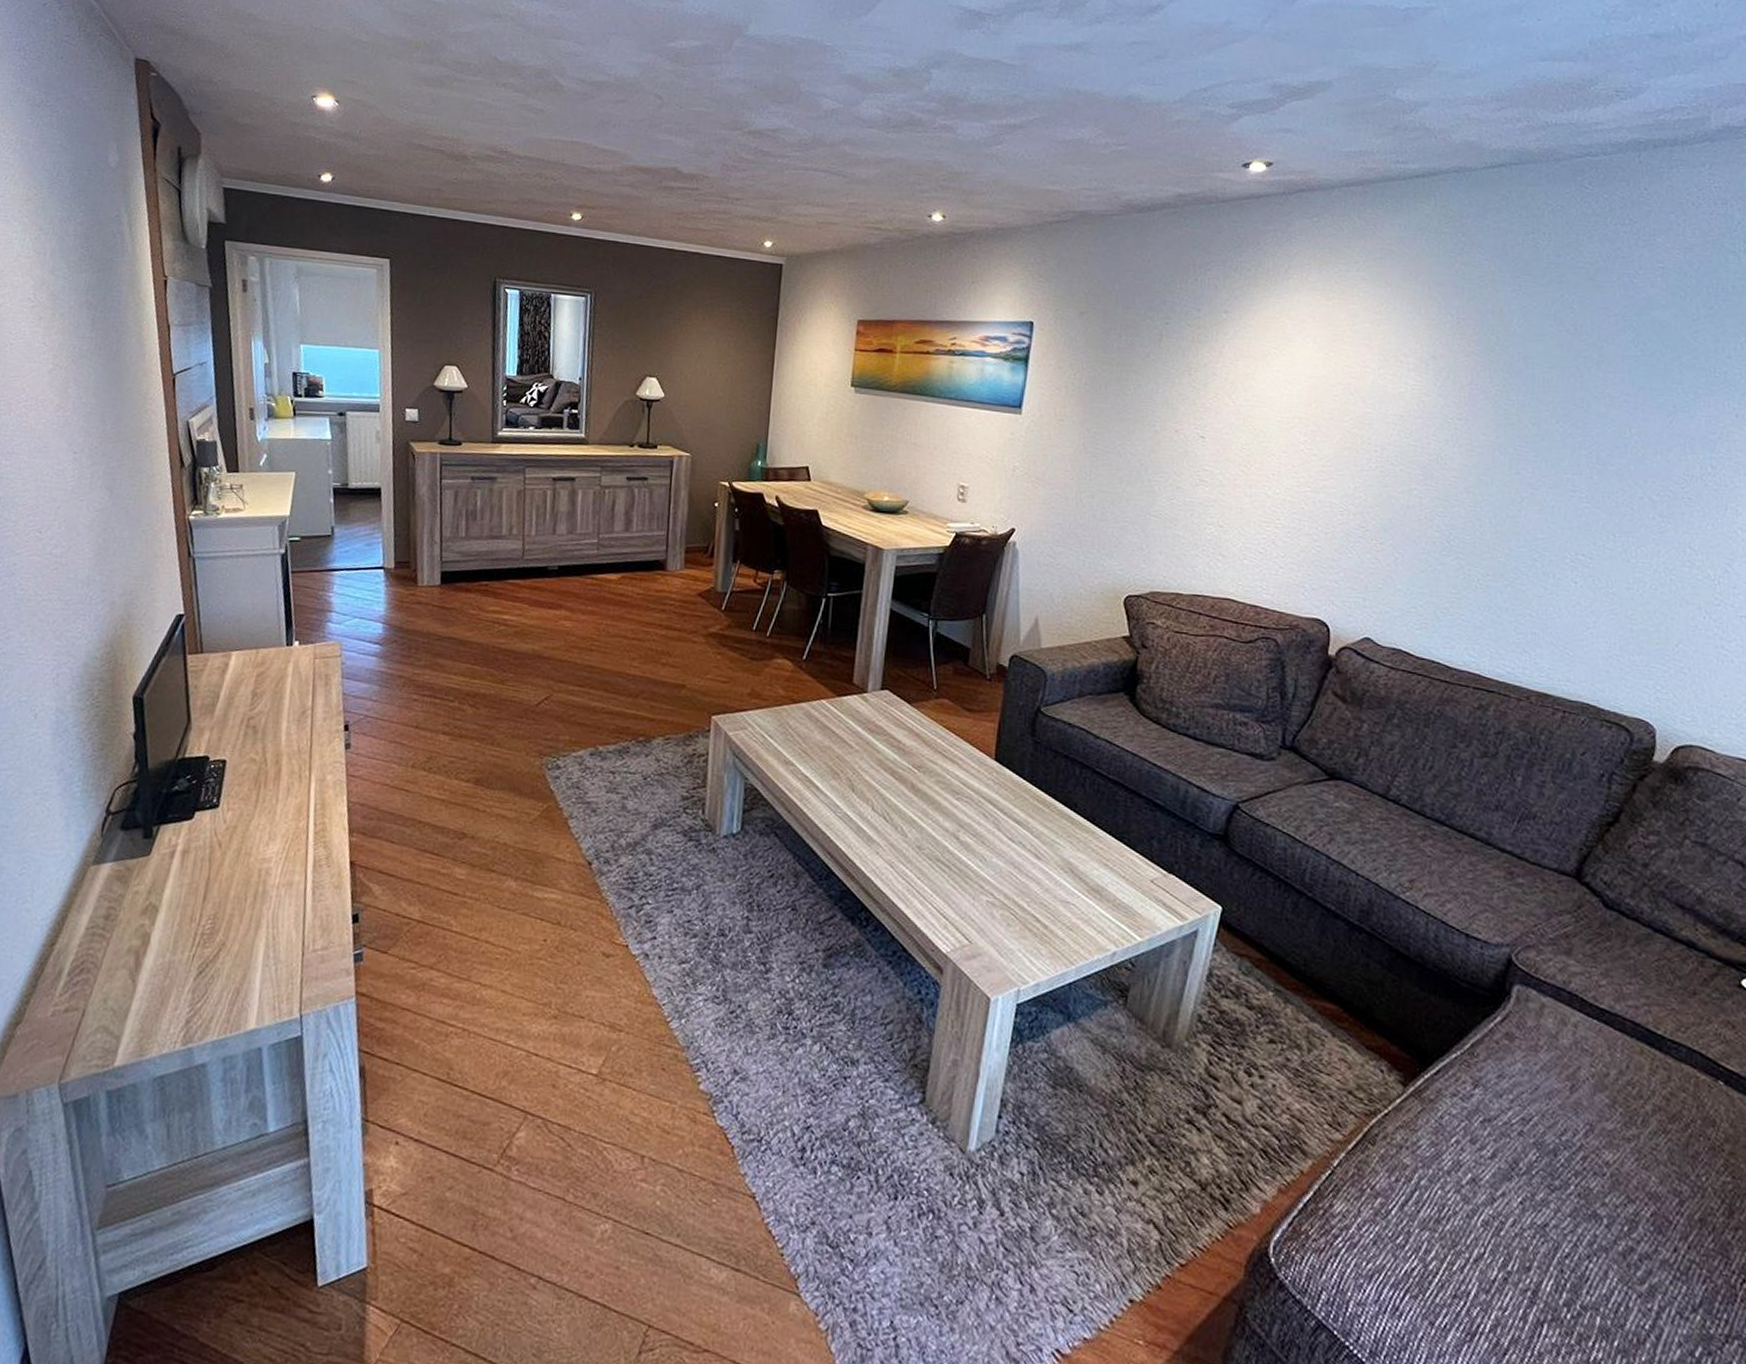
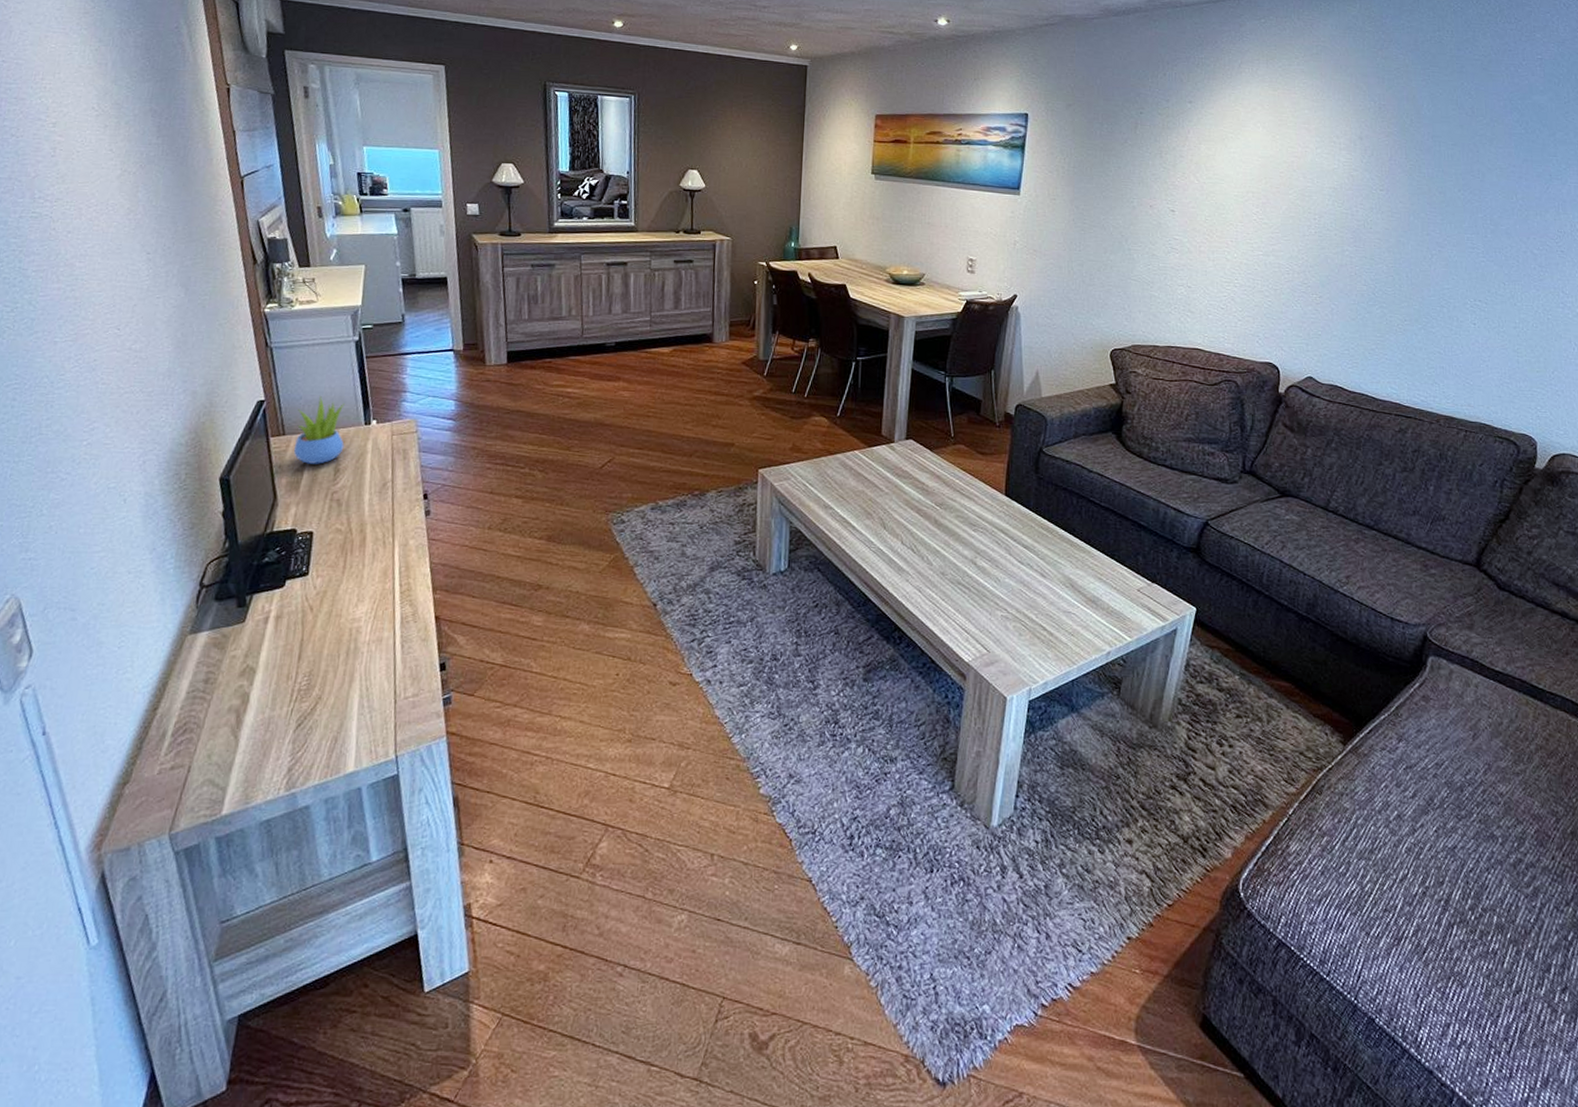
succulent plant: none [210,612,267,687] -> present [293,396,345,464]

